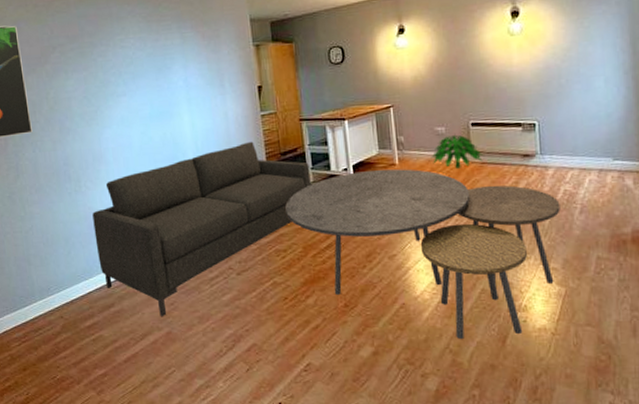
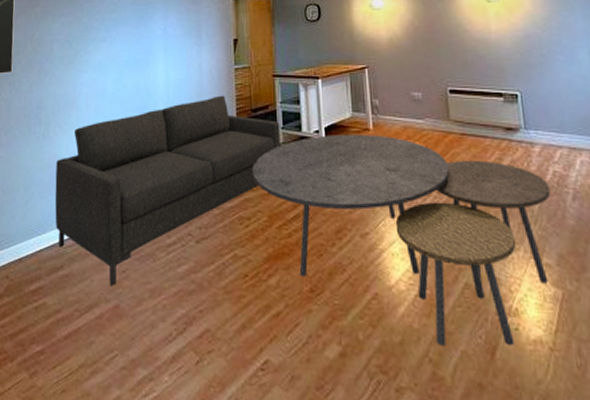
indoor plant: present [431,134,483,169] -> none [407,101,463,138]

